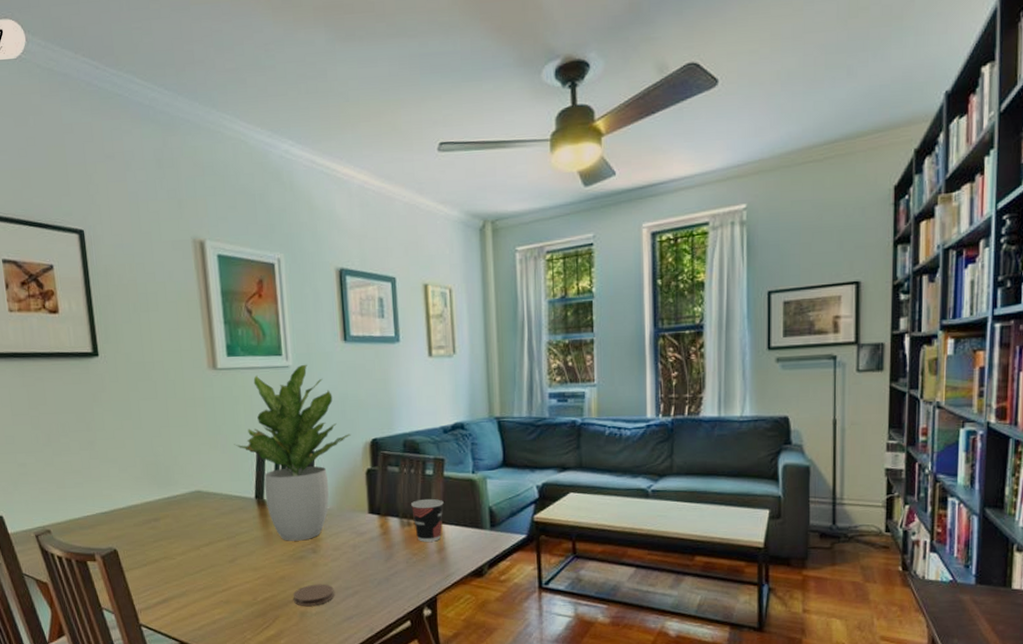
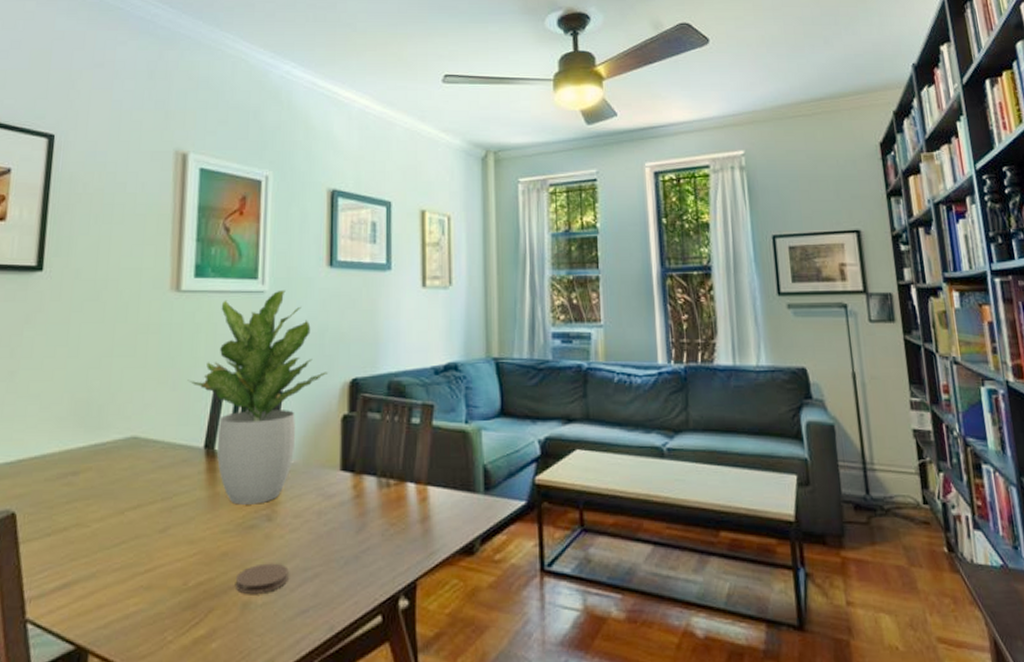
cup: present [410,498,444,542] -> none [391,453,431,509]

